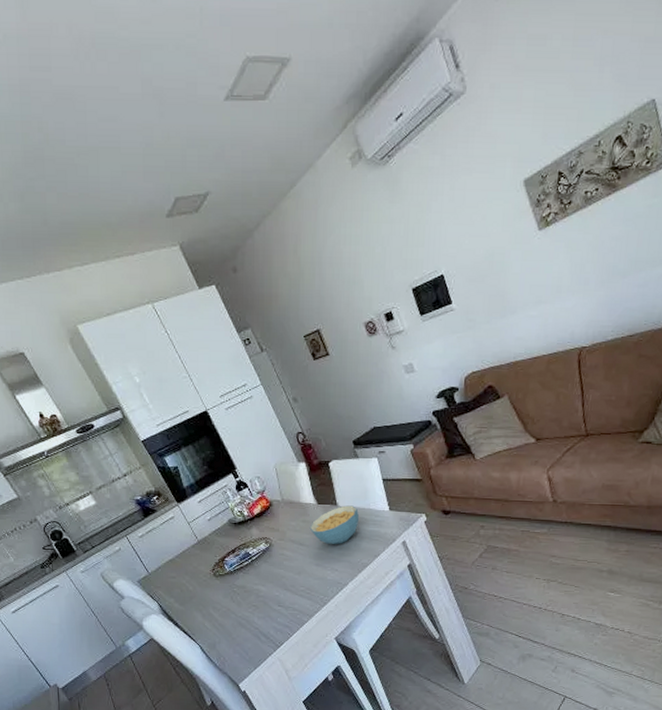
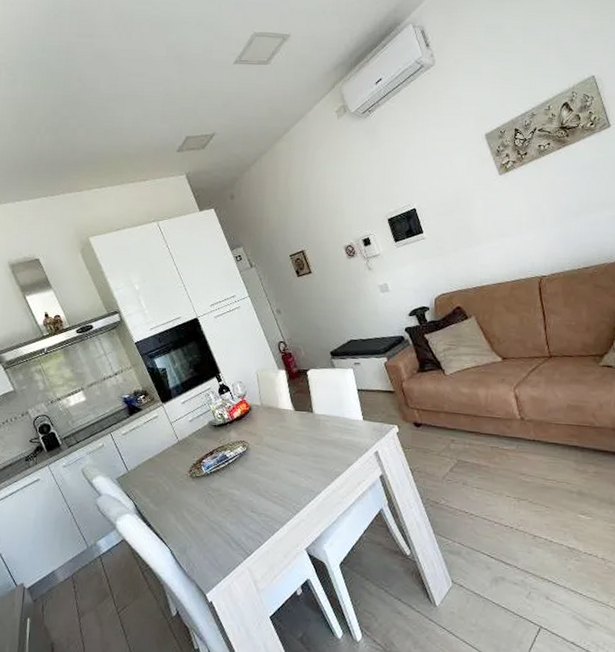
cereal bowl: present [309,505,359,544] -> none [286,413,334,451]

